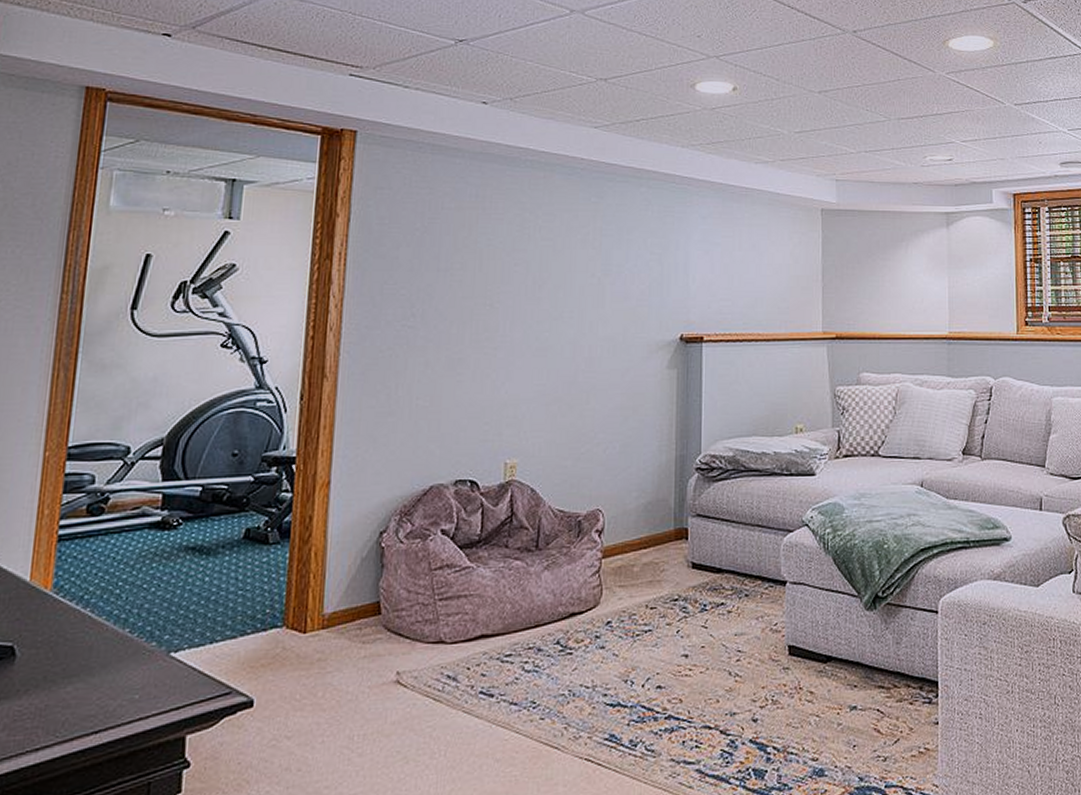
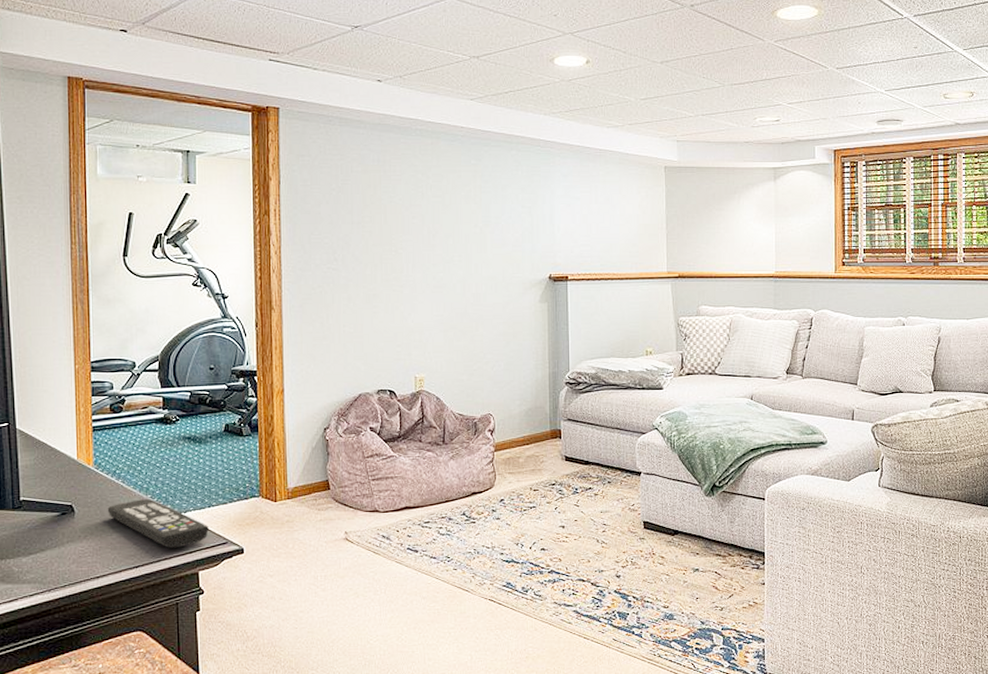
remote control: none [64,634,208,704] -> present [107,499,209,548]

